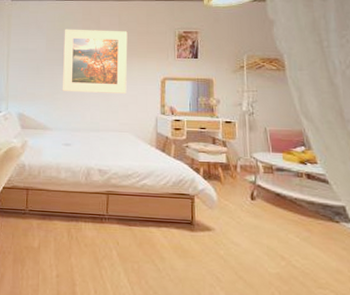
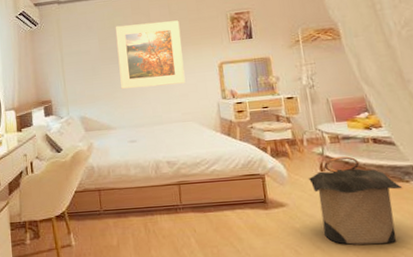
laundry hamper: none [237,188,332,283] -> present [308,156,403,245]

